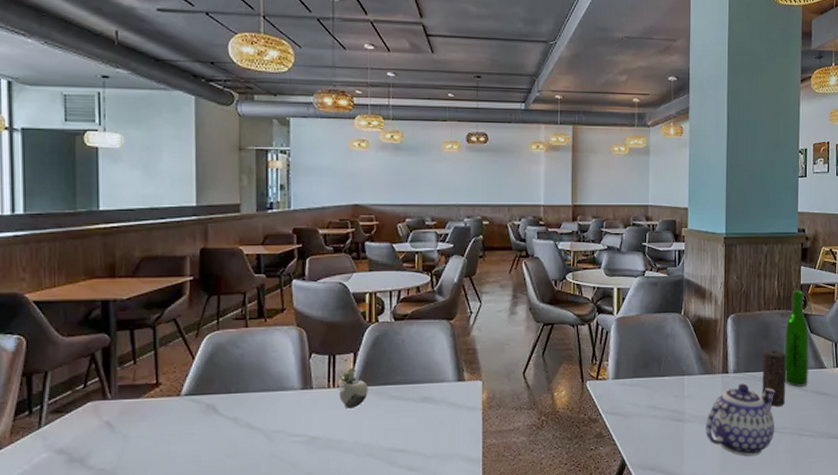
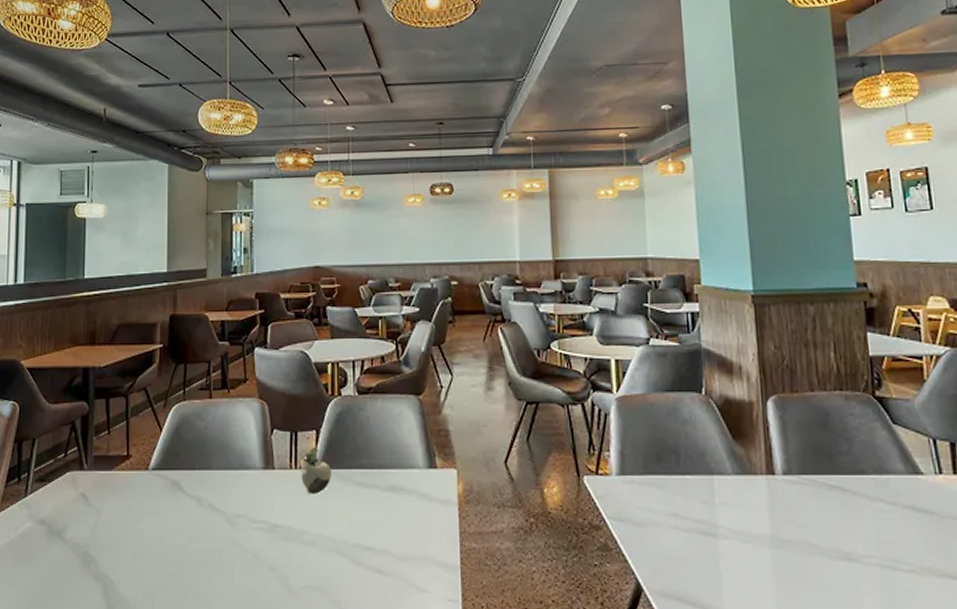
teapot: present [706,383,775,456] -> none [749,490,853,593]
candle: present [762,349,786,407] -> none [823,444,865,525]
wine bottle: present [784,290,810,387] -> none [852,365,898,499]

